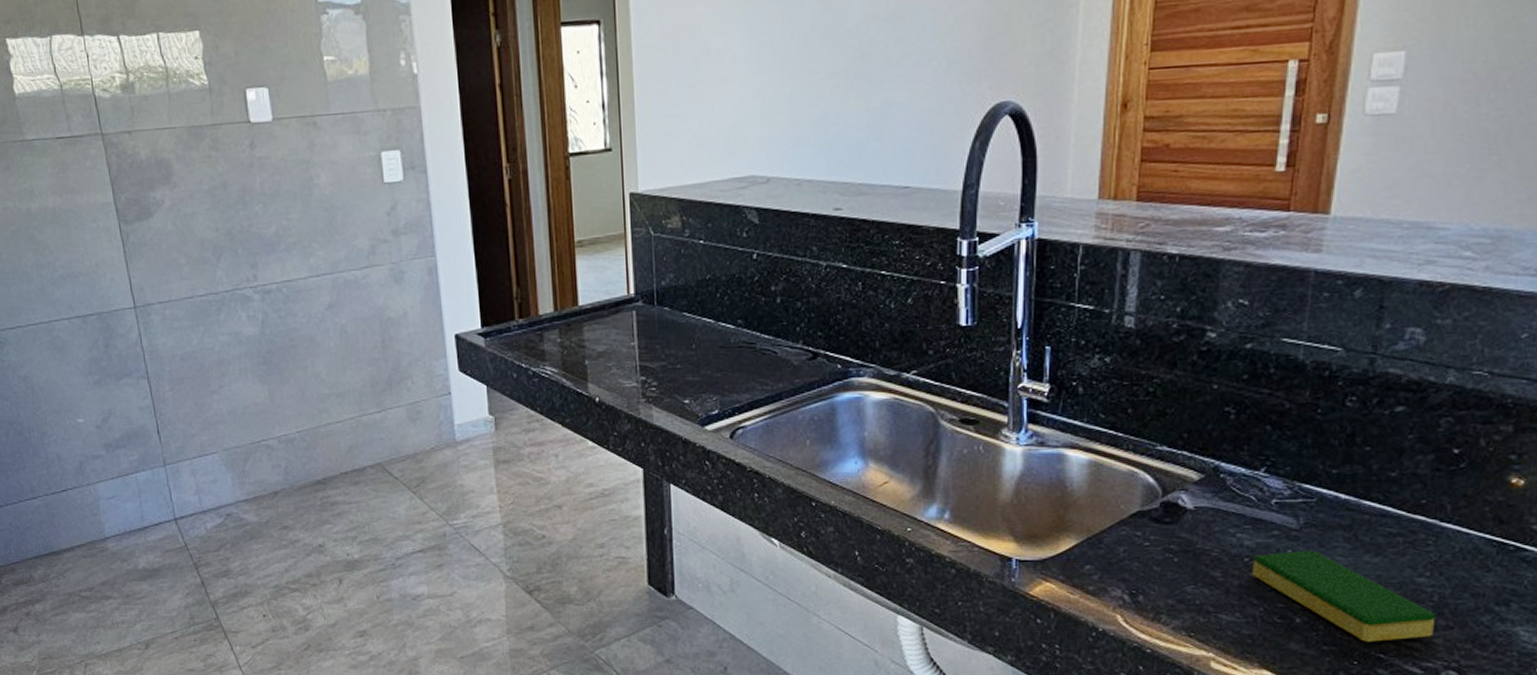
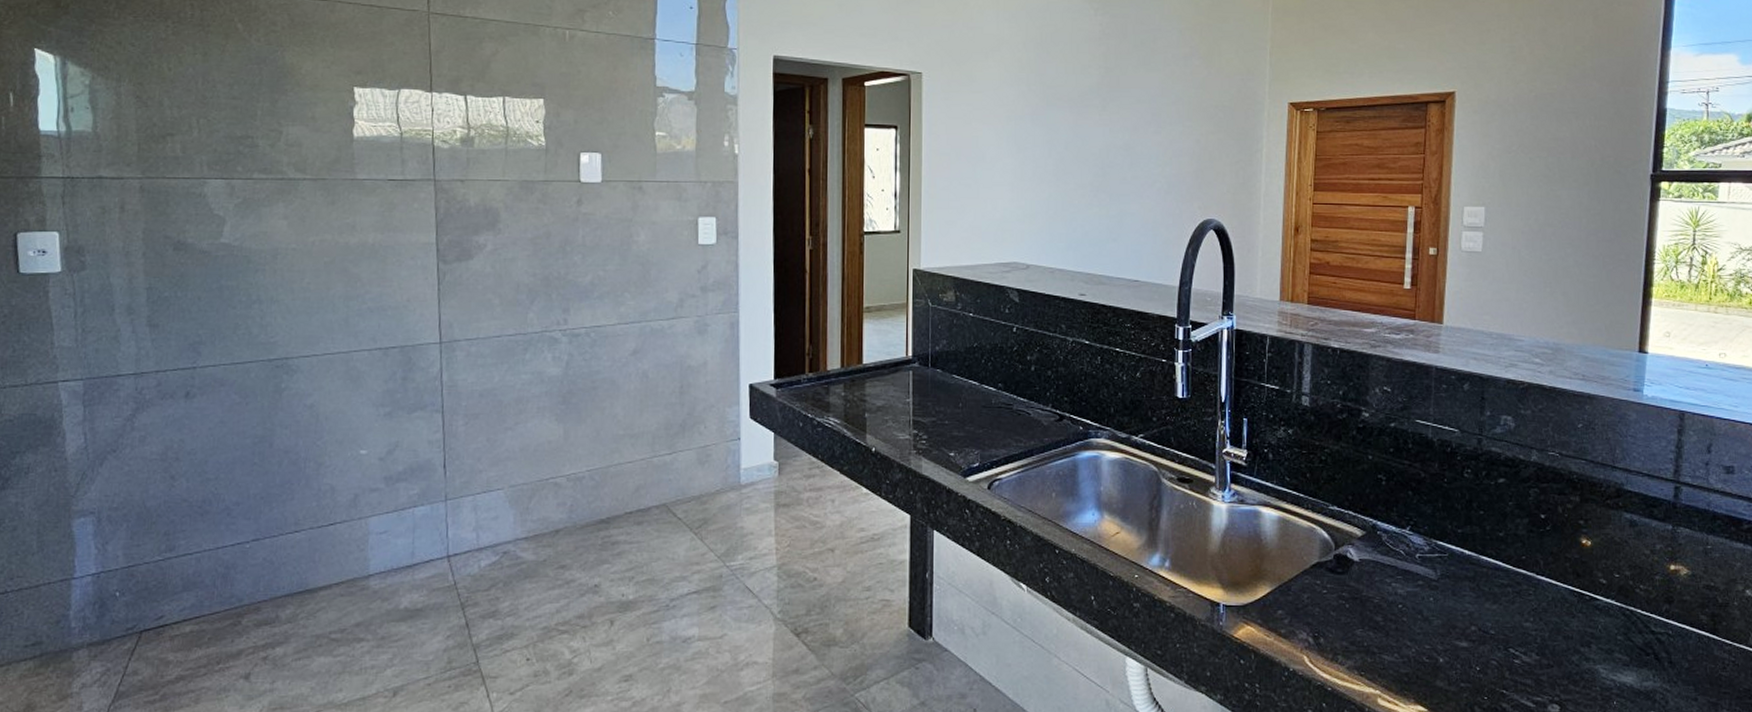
dish sponge: present [1252,550,1436,642] -> none [1405,598,1540,679]

